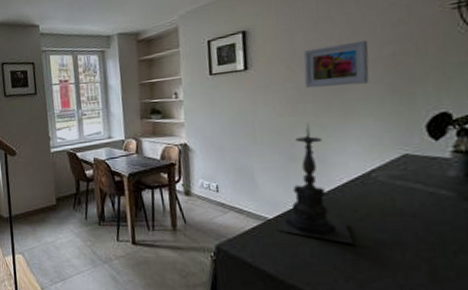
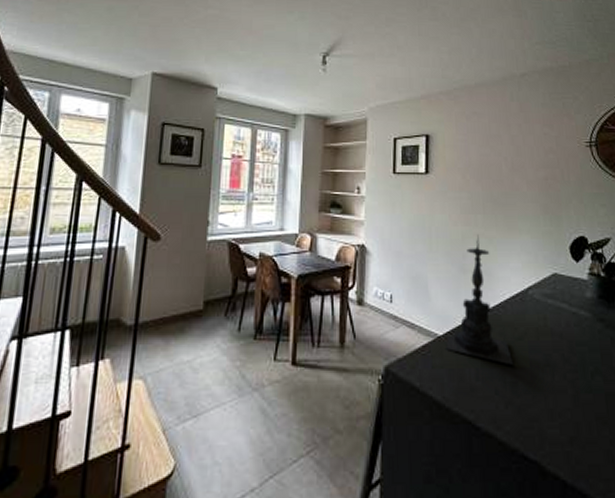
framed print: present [303,40,369,89] -> none [476,161,528,202]

